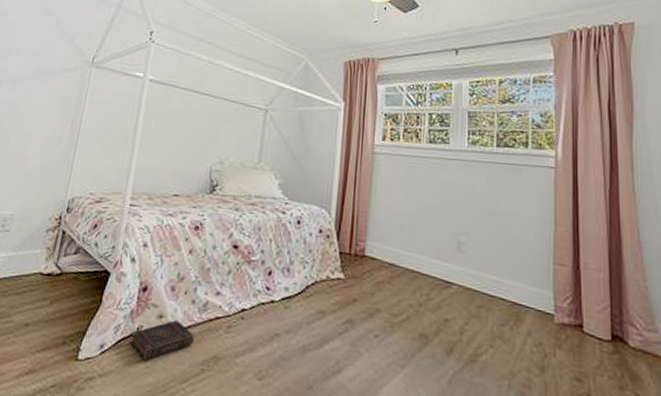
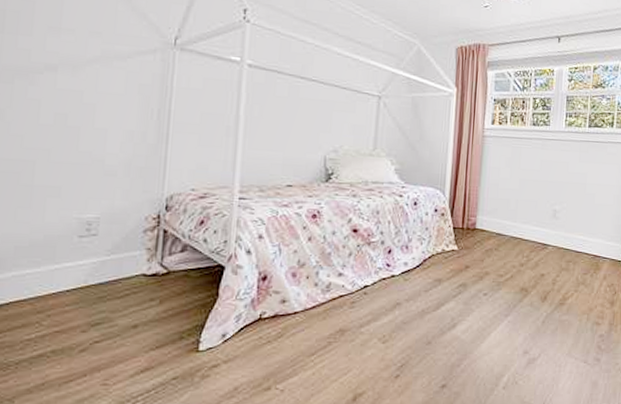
book: present [129,319,195,361] -> none [253,302,320,343]

